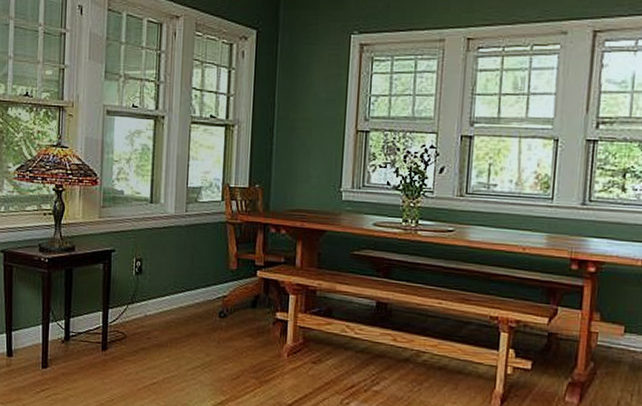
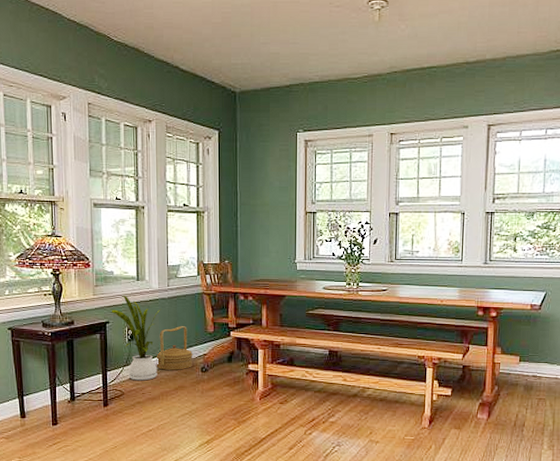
house plant: none [117,220,176,323] -> present [110,296,161,381]
basket: none [166,259,211,313] -> present [156,325,193,370]

